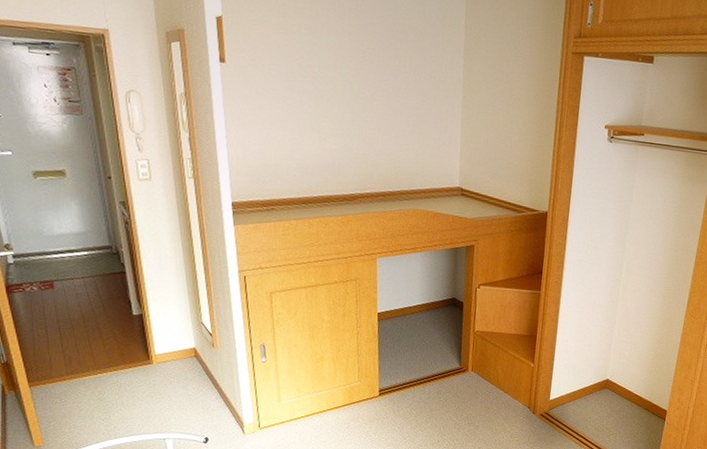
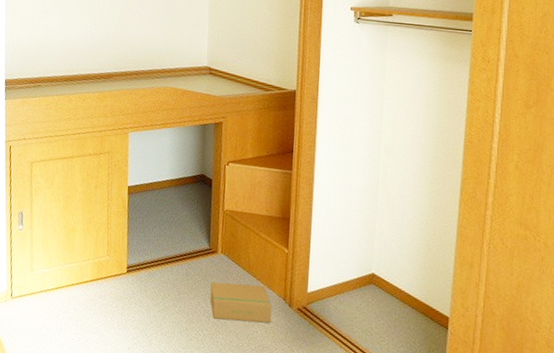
box: none [460,397,517,430] -> present [210,282,272,324]

